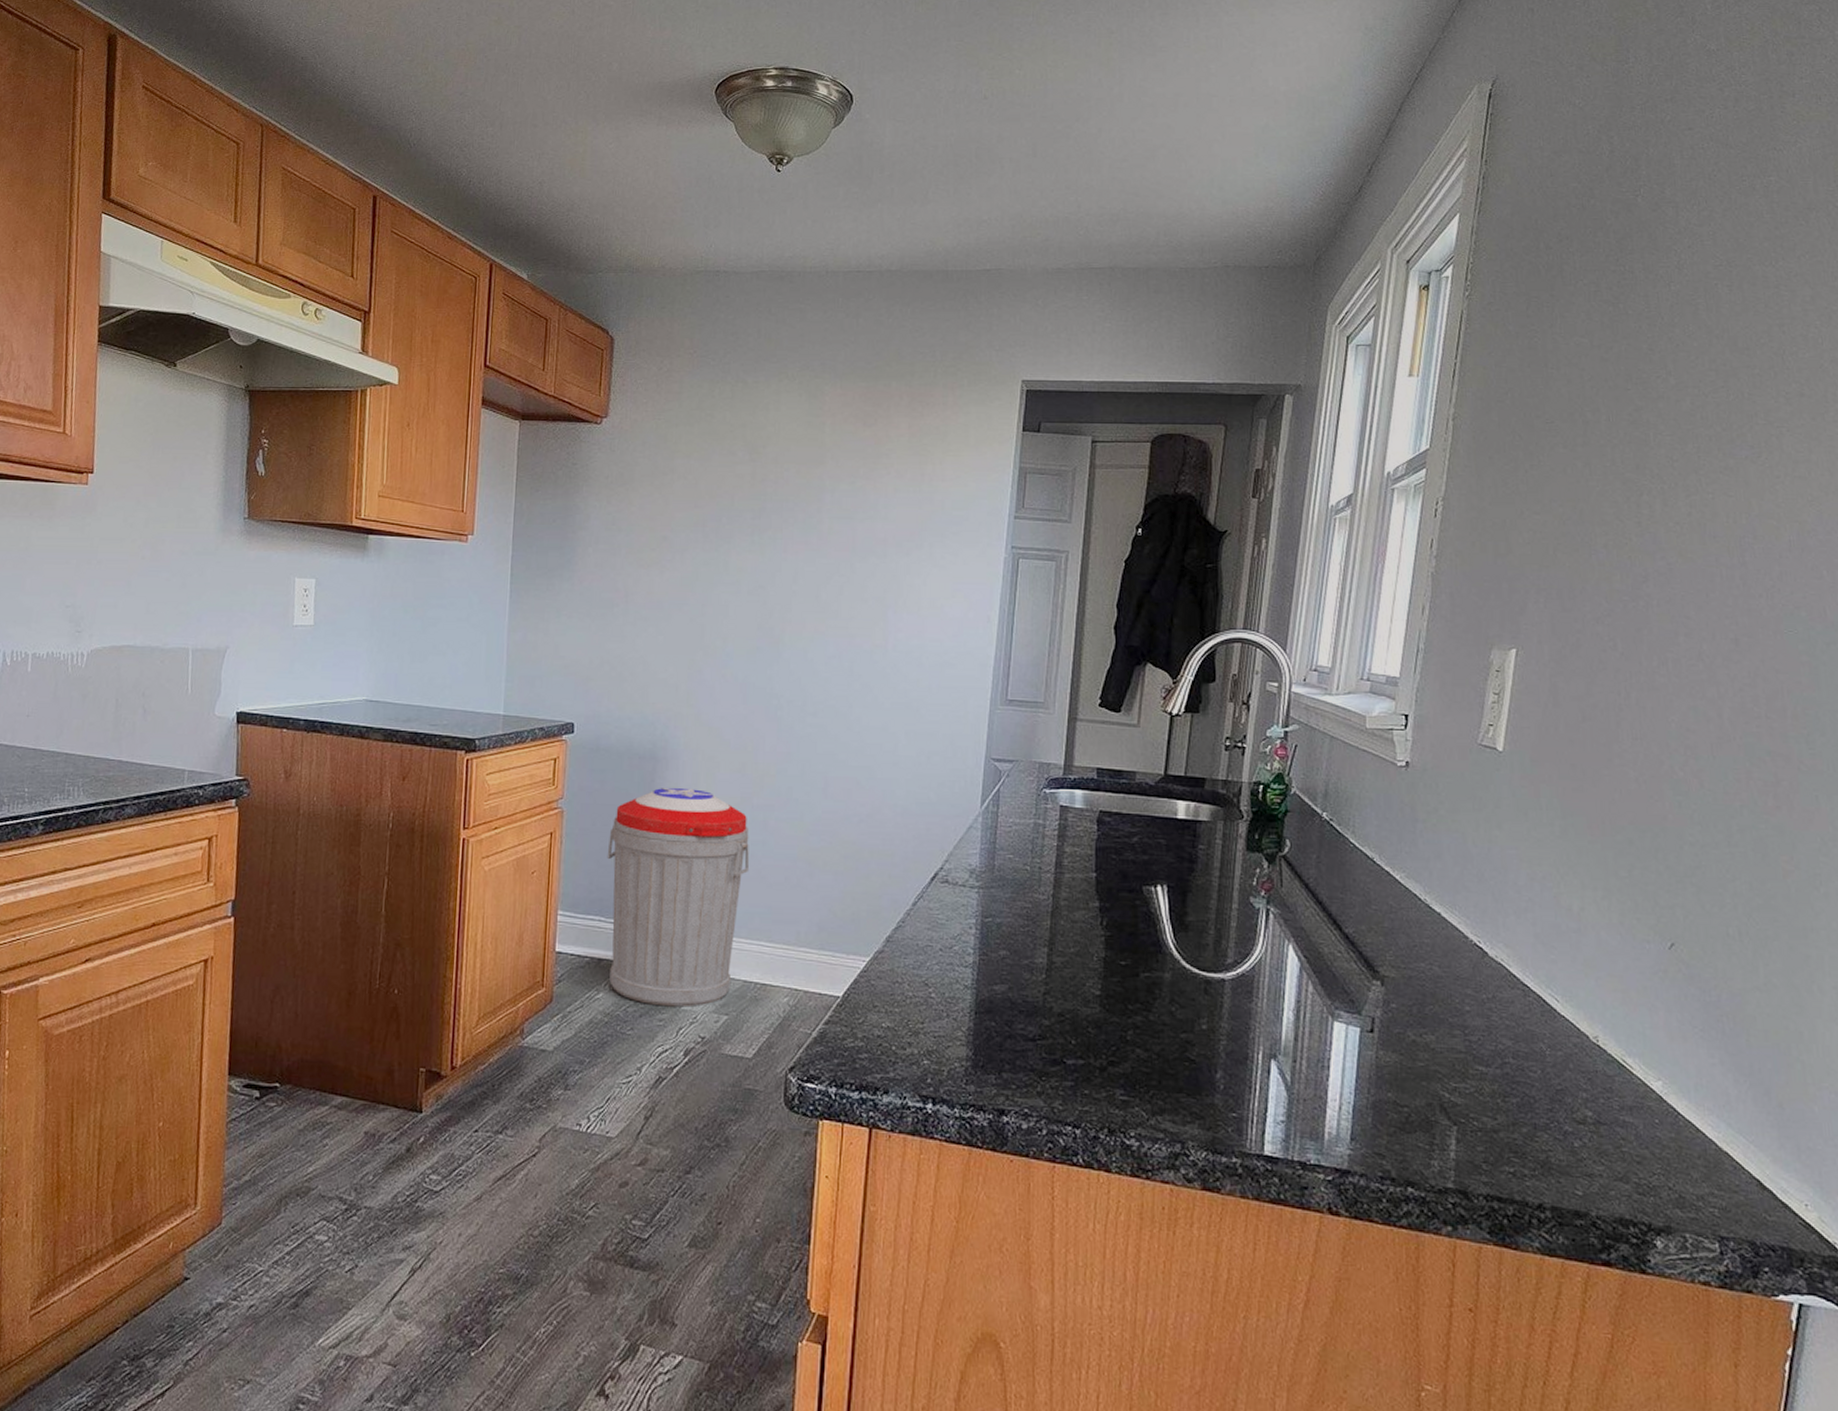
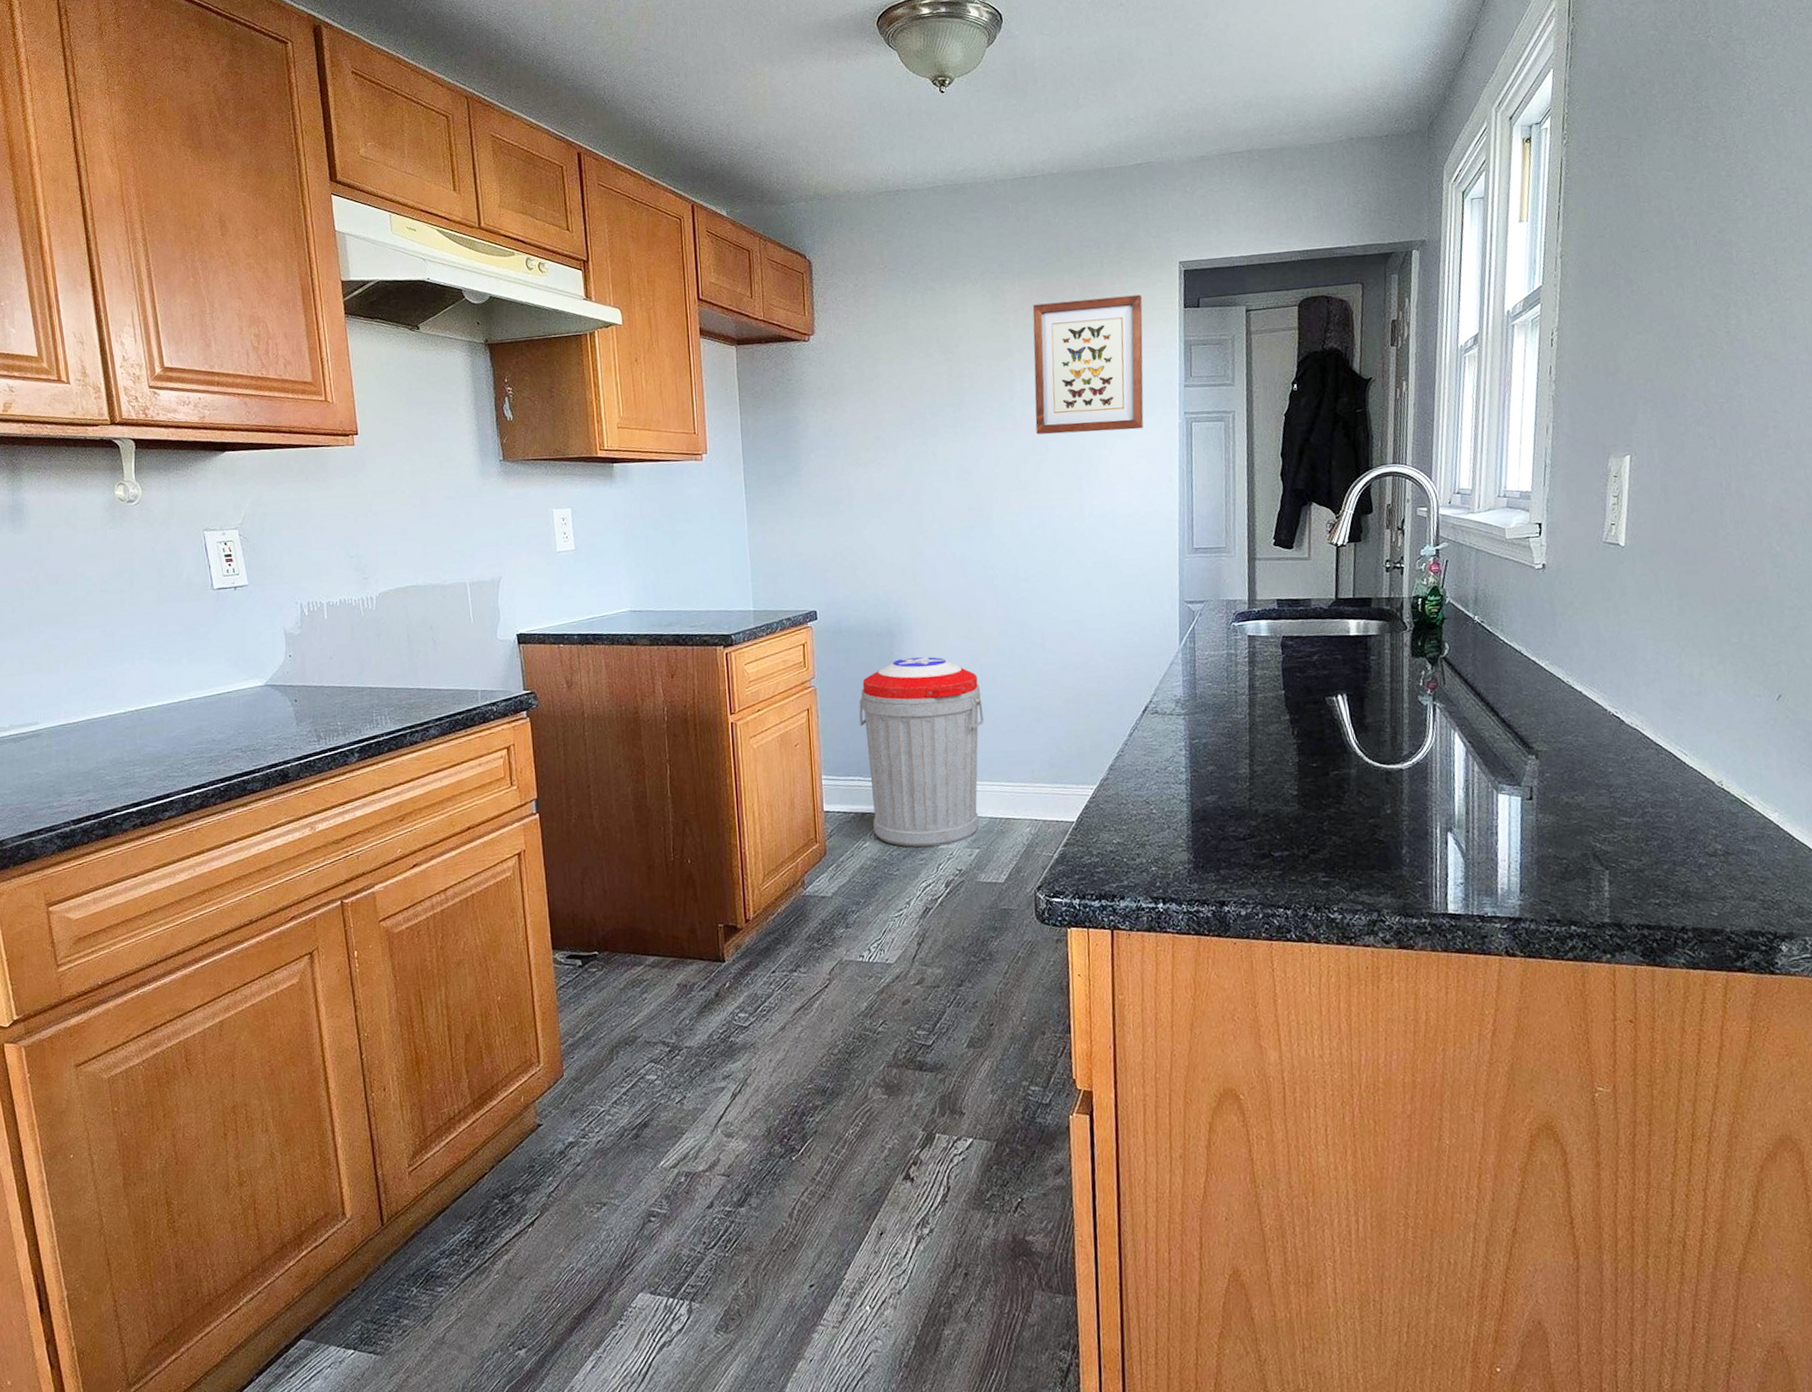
wall art: none [843,410,977,560] -> present [1032,294,1144,435]

